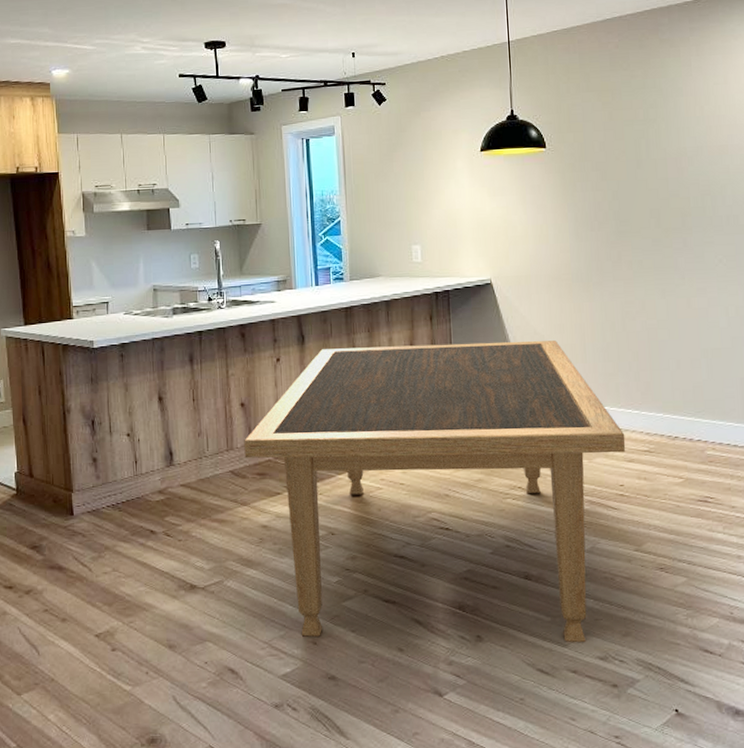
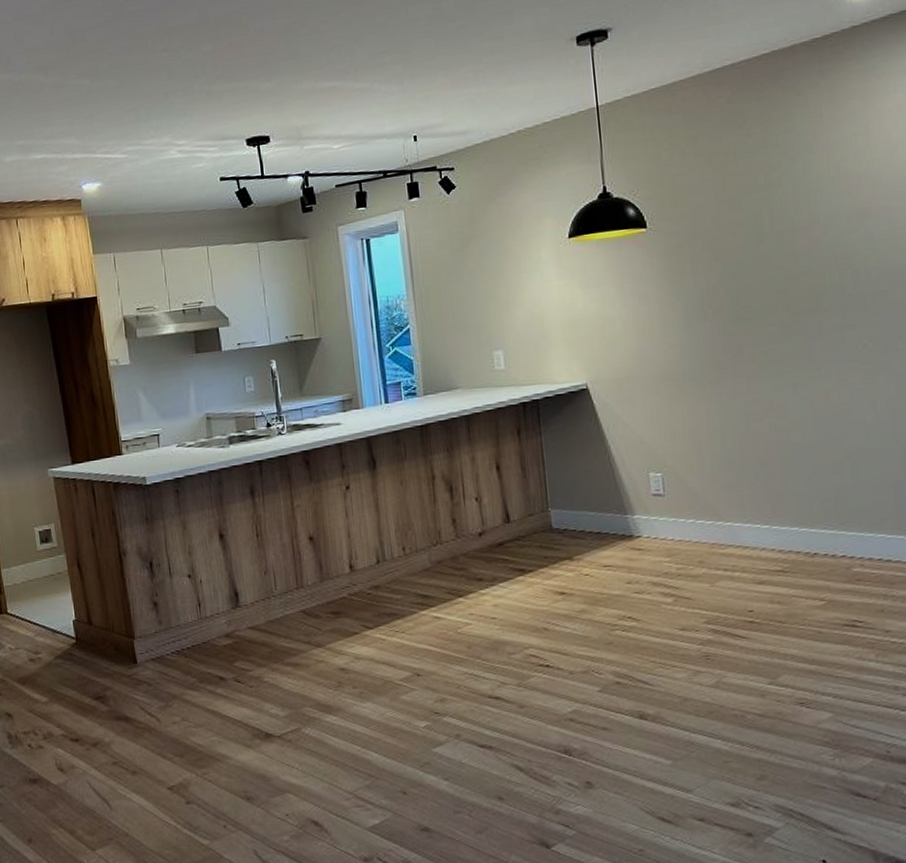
dining table: present [244,340,626,643] -> none [315,450,755,788]

